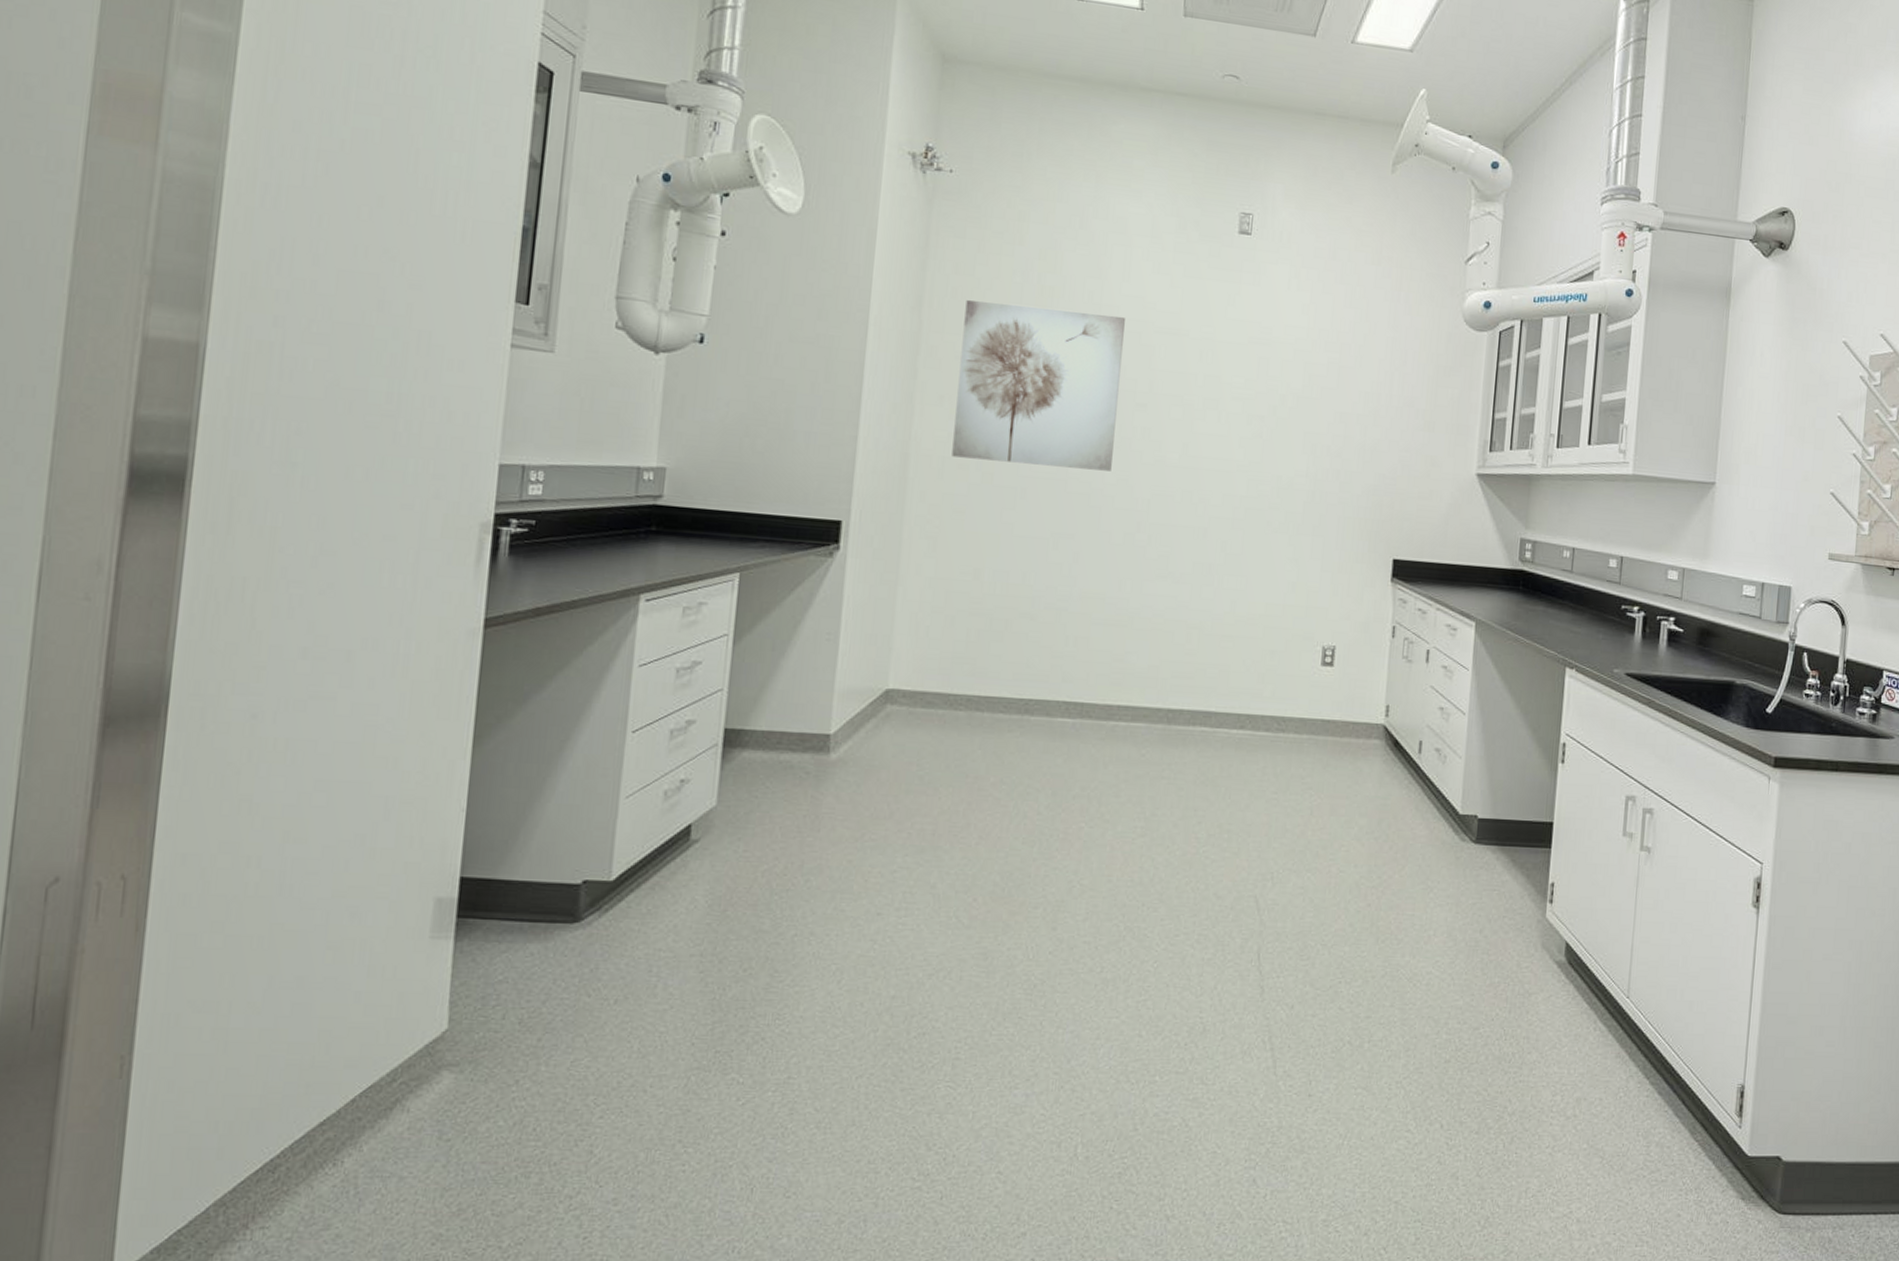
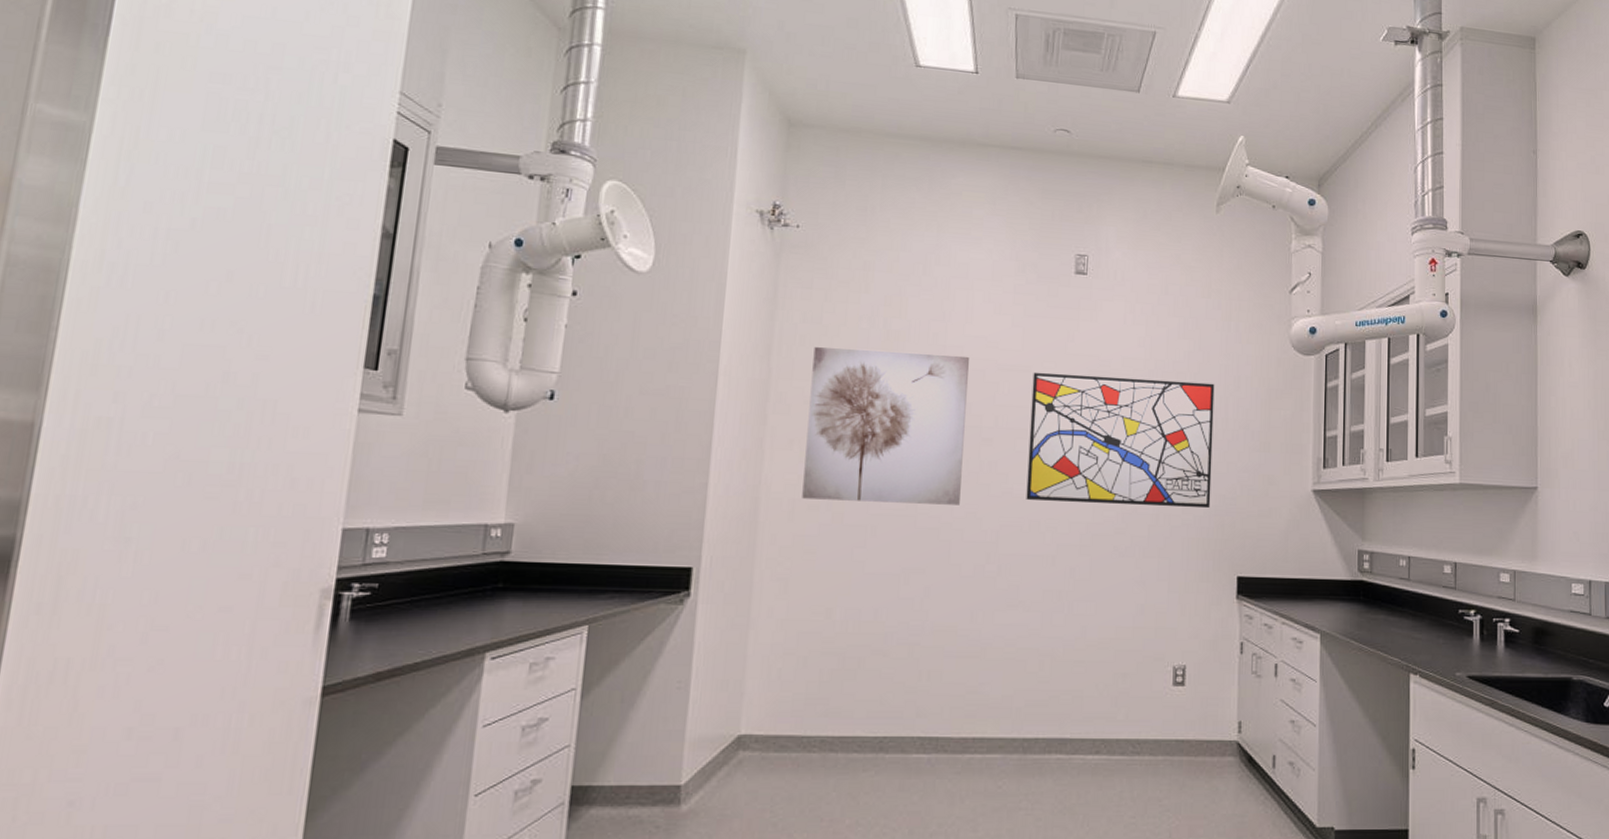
wall art: none [1179,336,1380,488] -> present [1026,372,1215,509]

